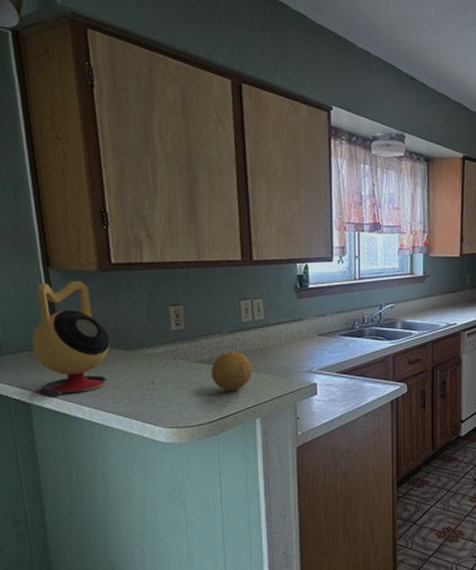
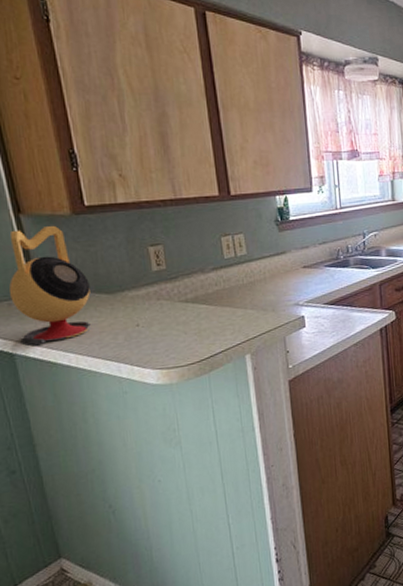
fruit: present [210,352,253,390] -> none [196,289,239,329]

